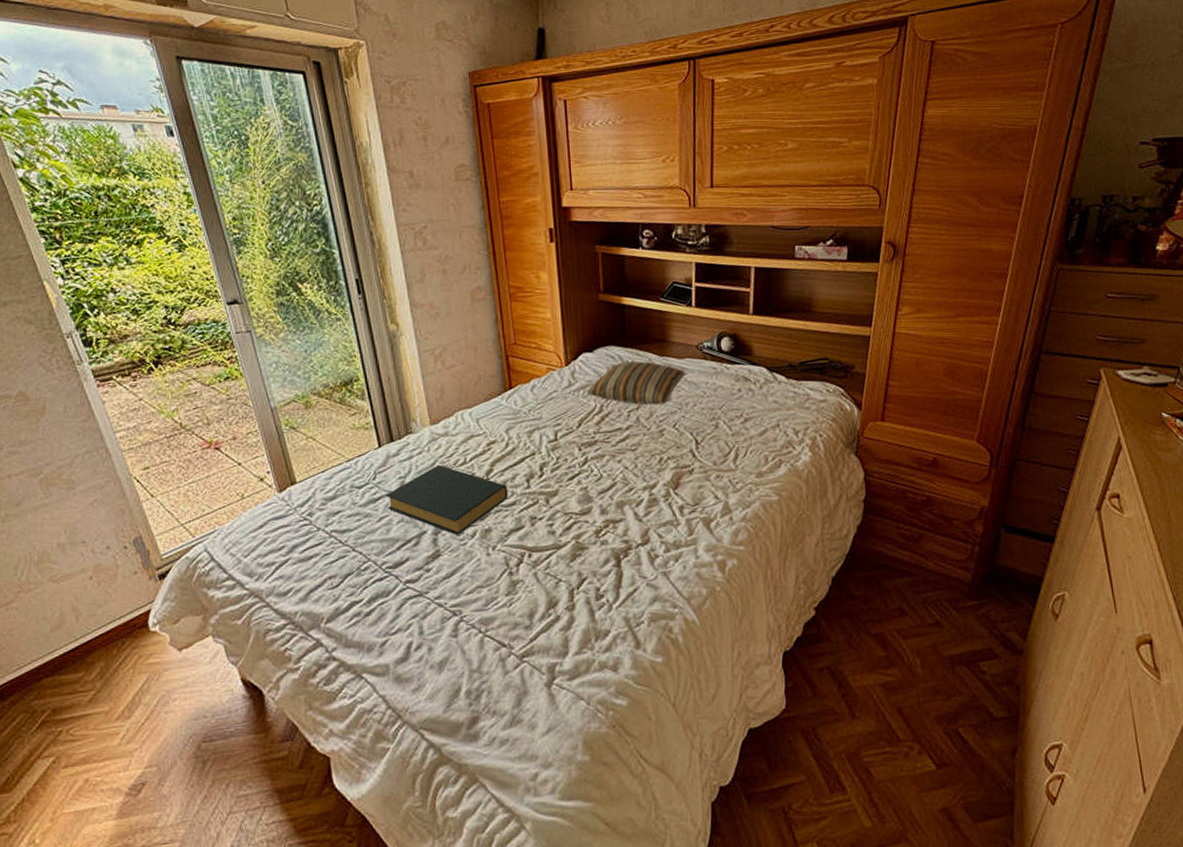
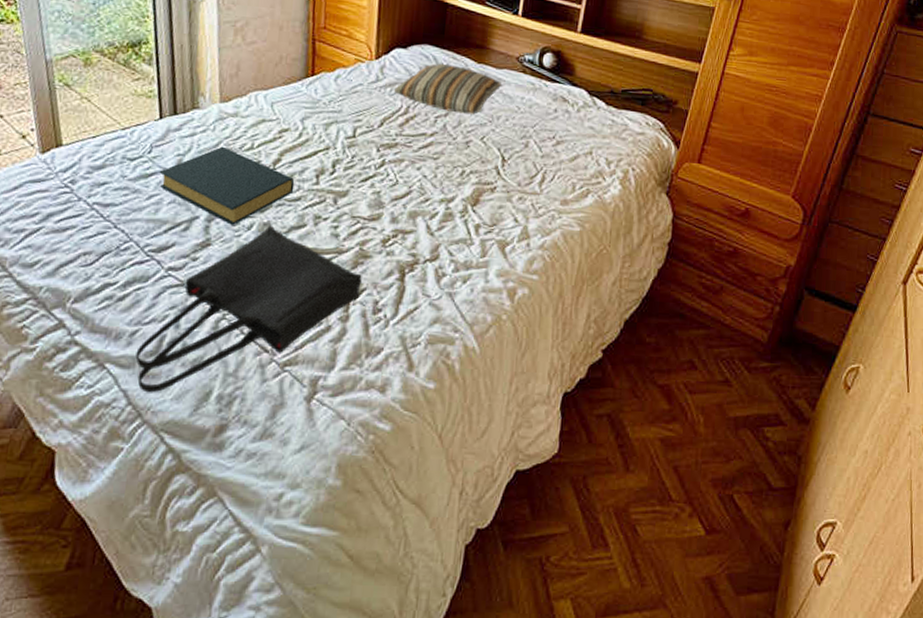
tote bag: none [388,530,582,696] -> present [135,225,362,393]

